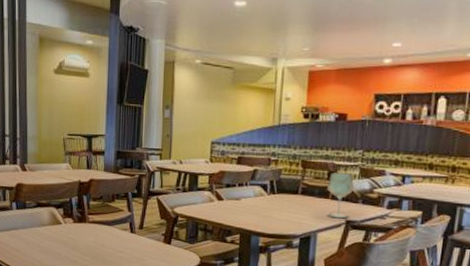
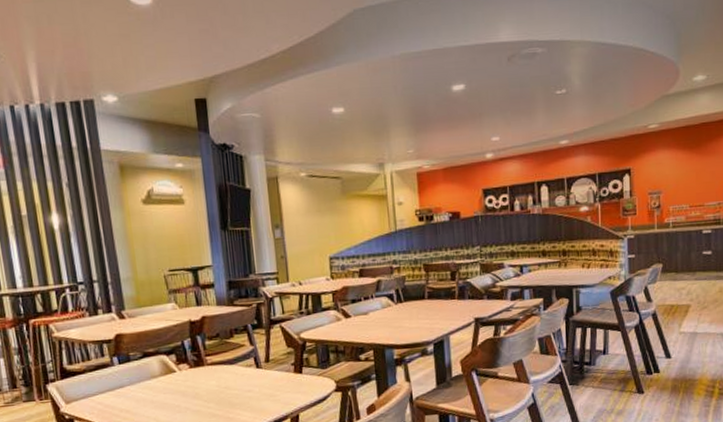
wine glass: present [326,173,355,219] -> none [451,271,478,318]

